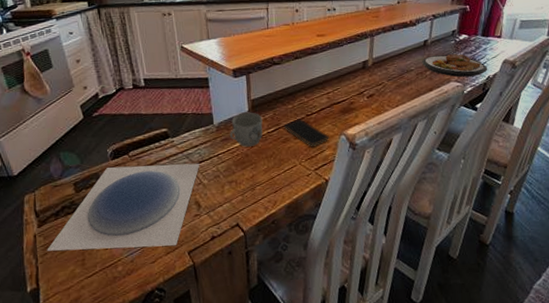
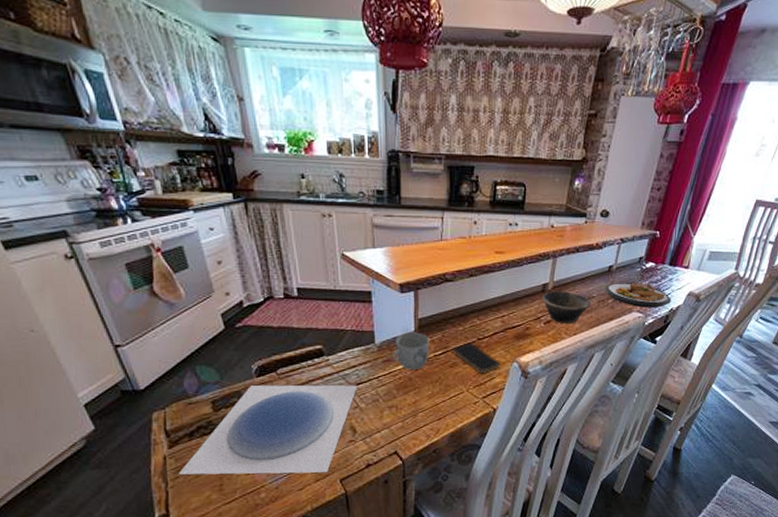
bowl: none [363,66,410,97] -> present [542,291,591,324]

